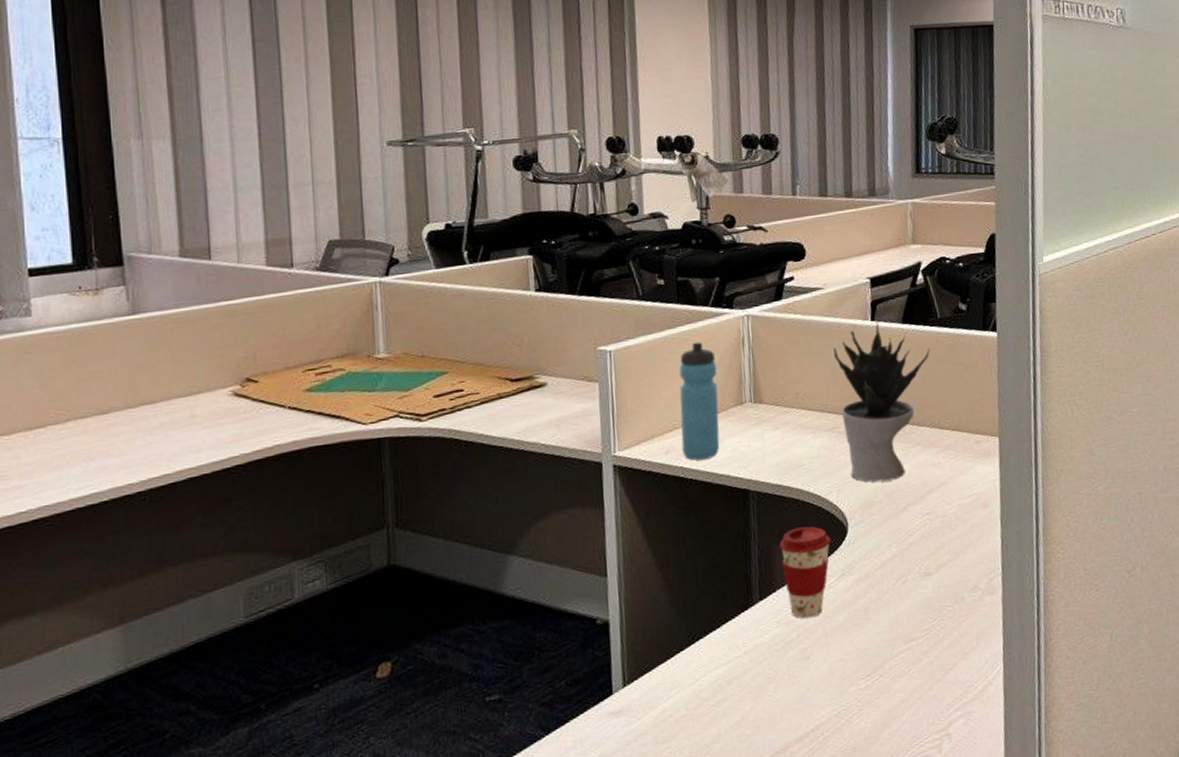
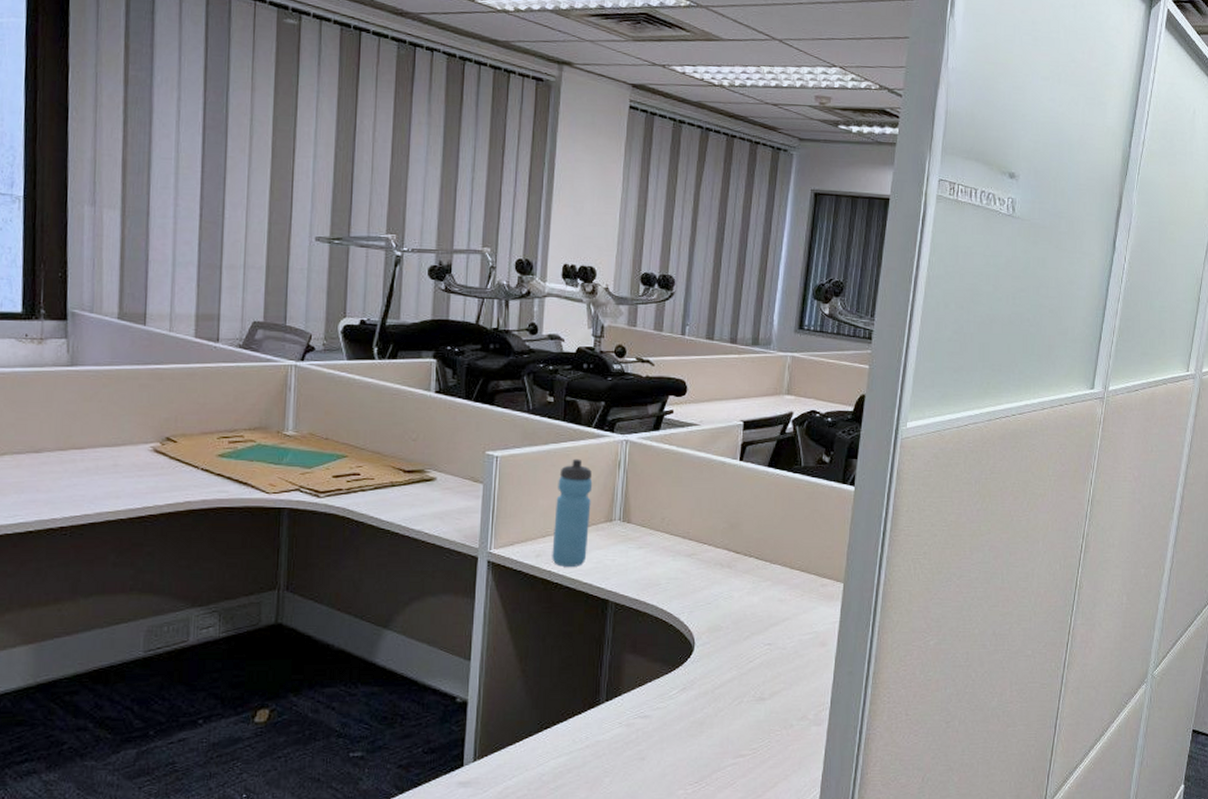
coffee cup: present [779,526,831,619] -> none [630,640,677,724]
potted plant: present [833,322,931,483] -> none [701,462,791,610]

